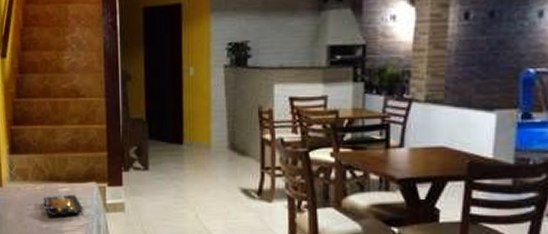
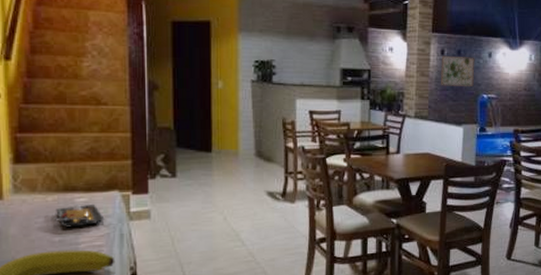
wall art: none [464,19,516,60] -> present [441,55,475,86]

